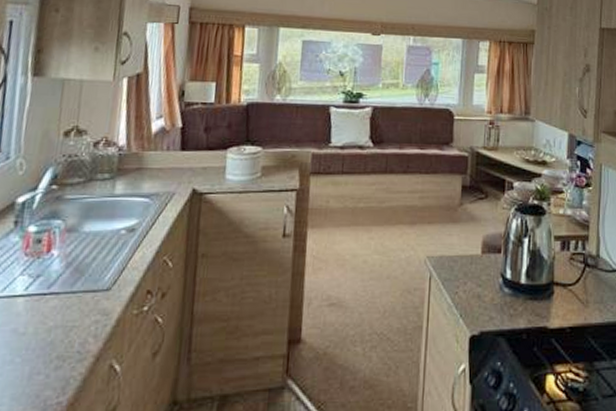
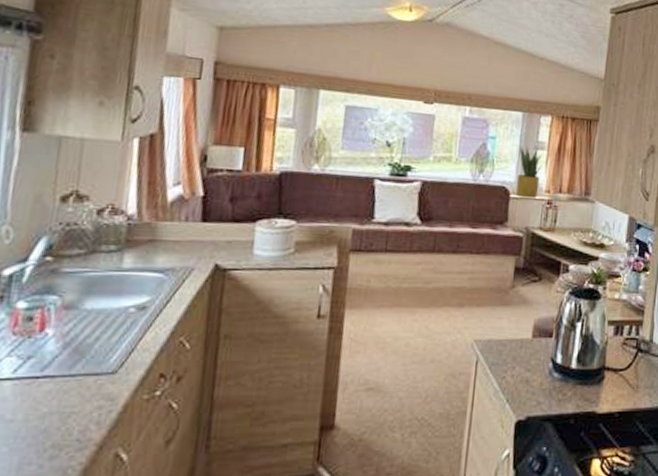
planter: none [459,69,483,119] -> present [515,145,542,199]

